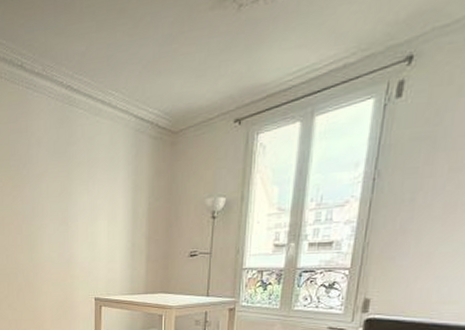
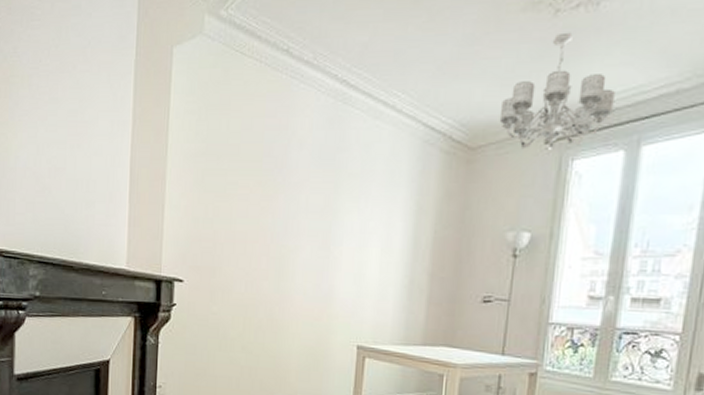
chandelier: none [196,23,293,129] -> present [499,32,617,149]

